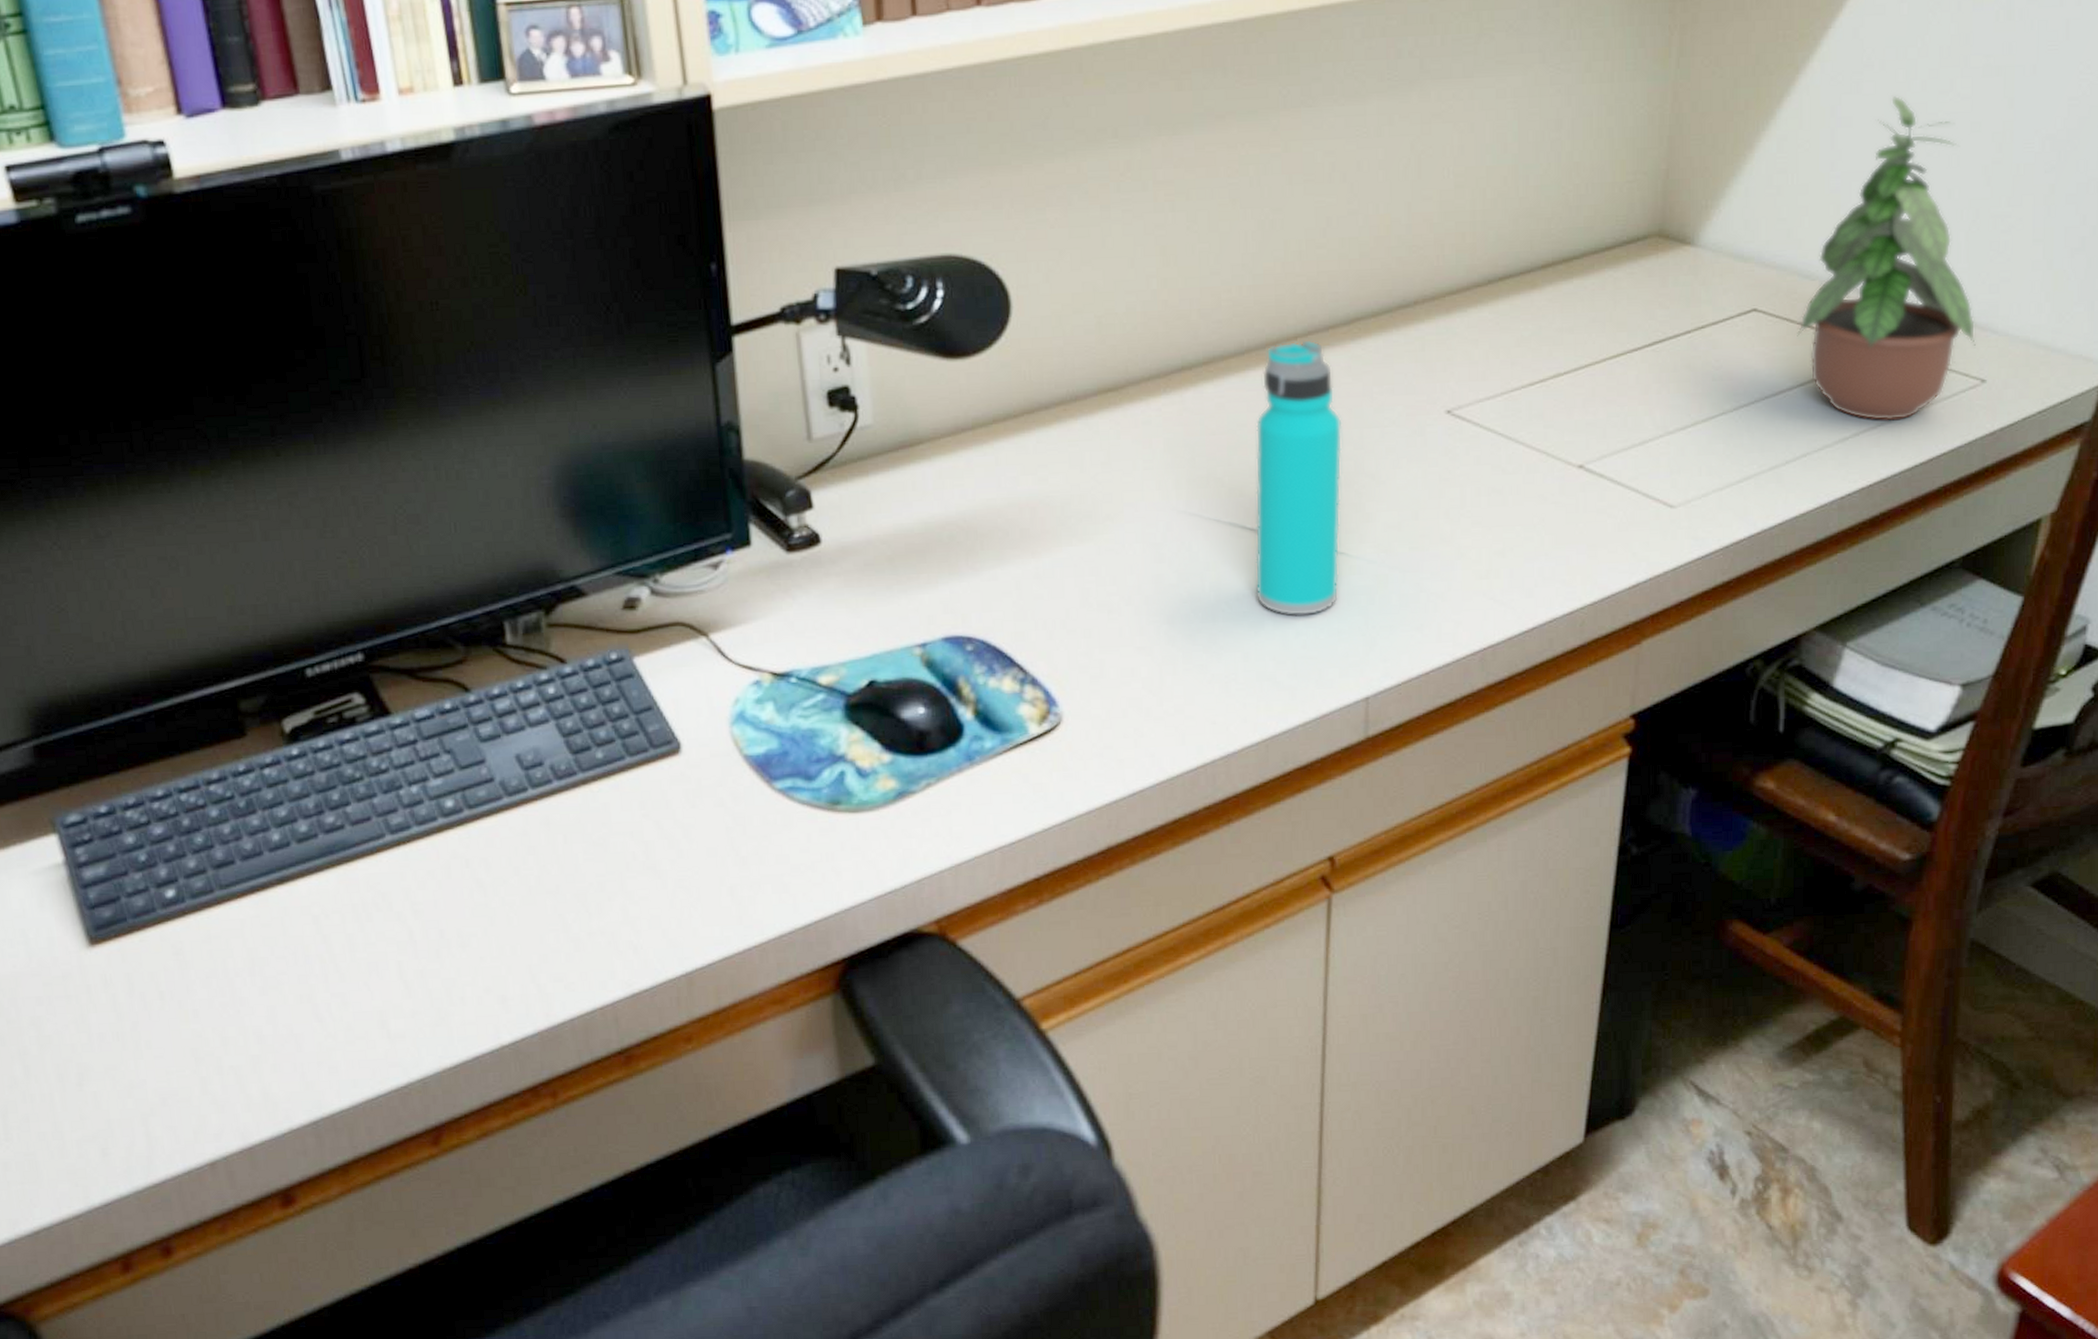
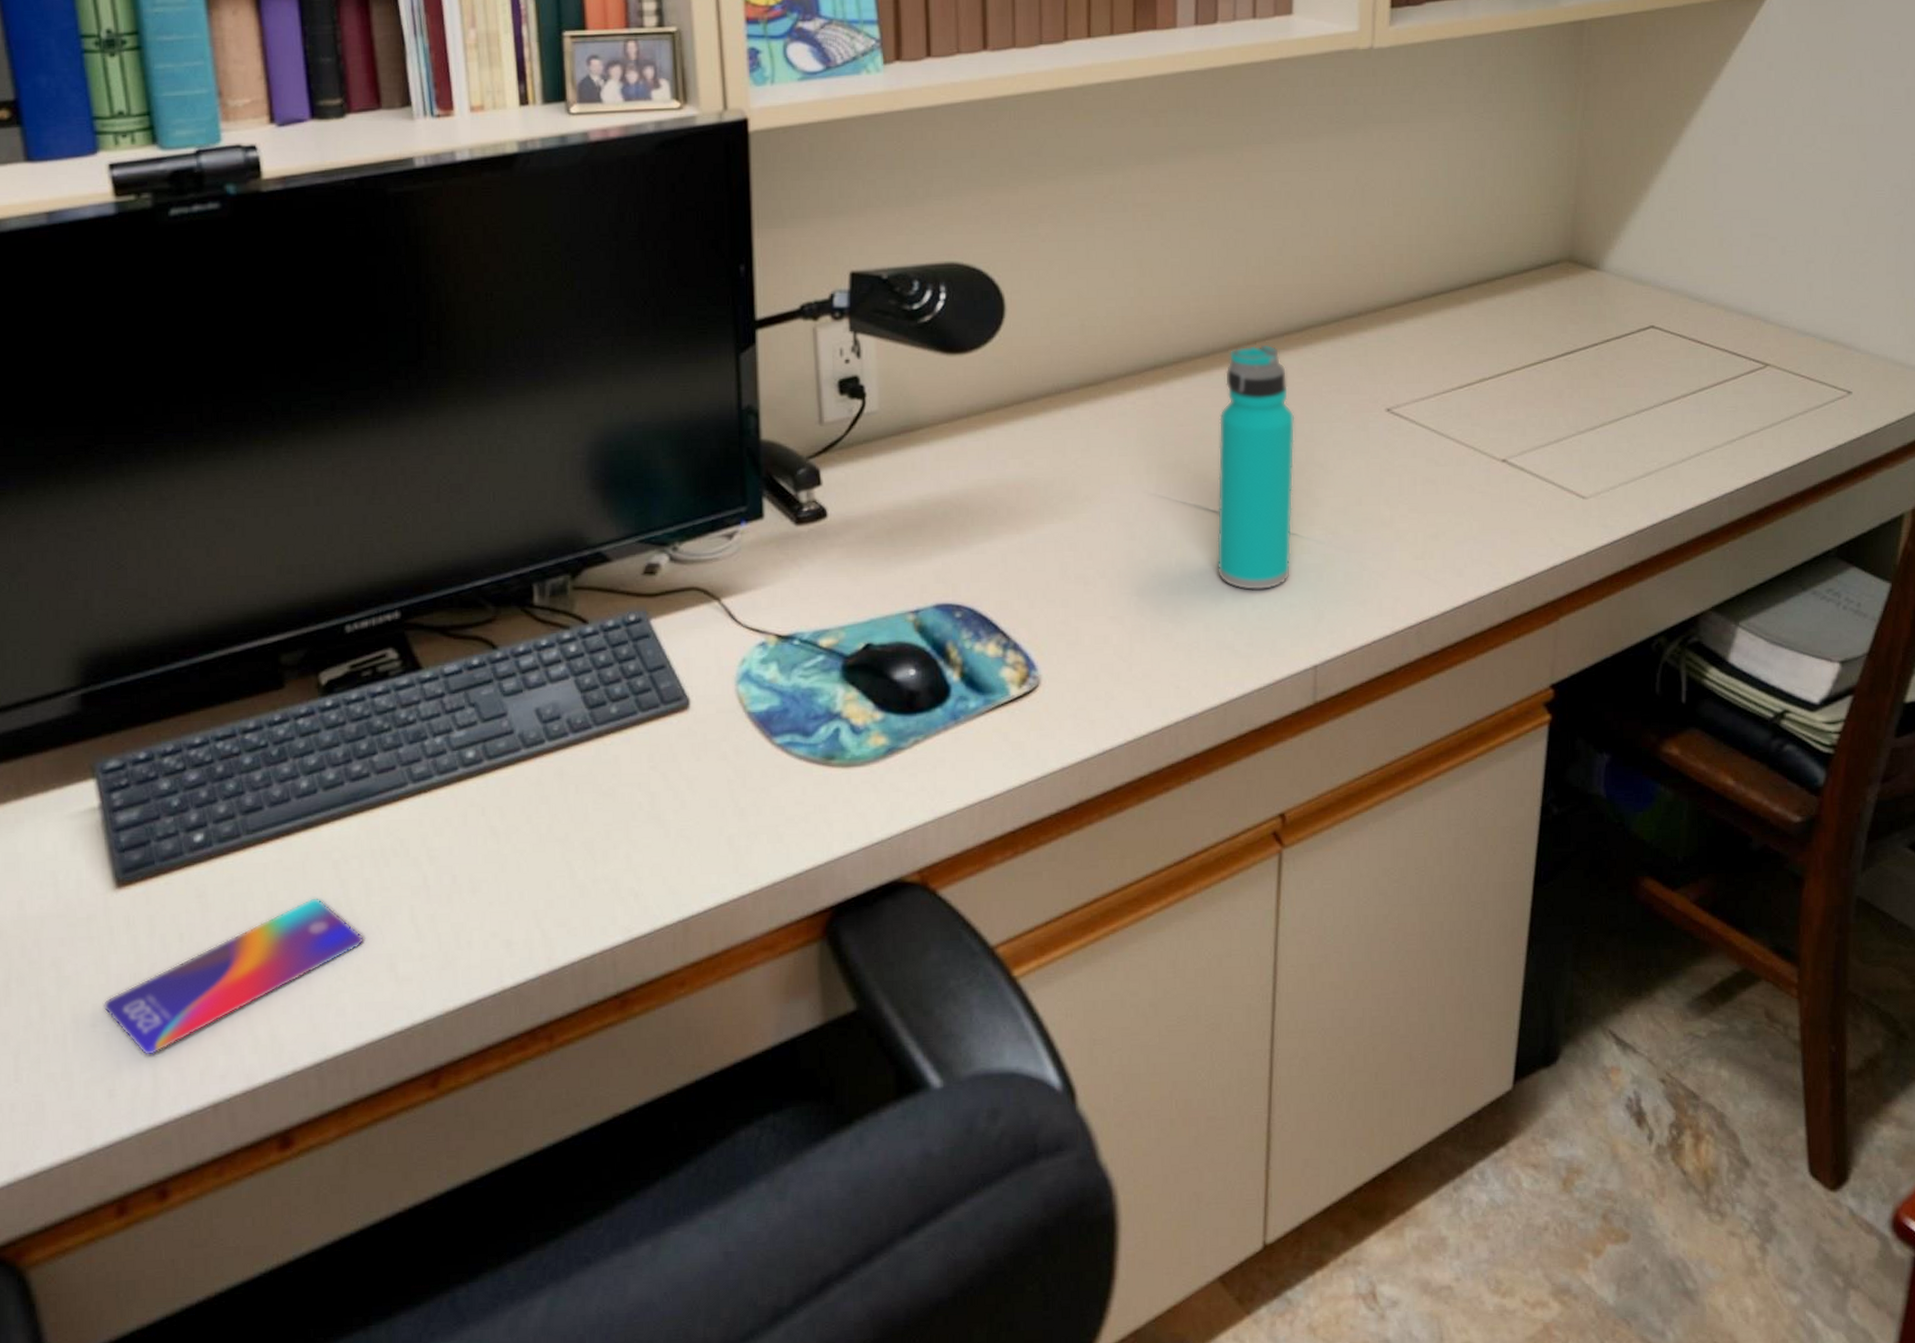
smartphone: none [87,953,352,1115] -> present [102,896,364,1056]
potted plant: present [1797,95,1976,422] -> none [1689,147,1842,426]

